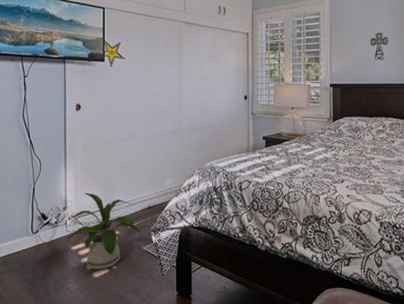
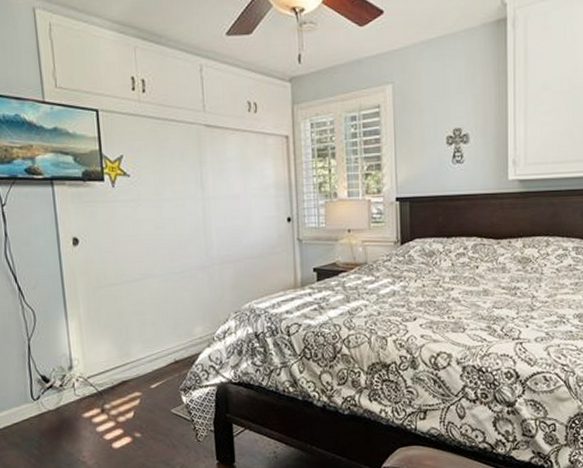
house plant: present [68,192,142,270] -> none [77,347,169,440]

